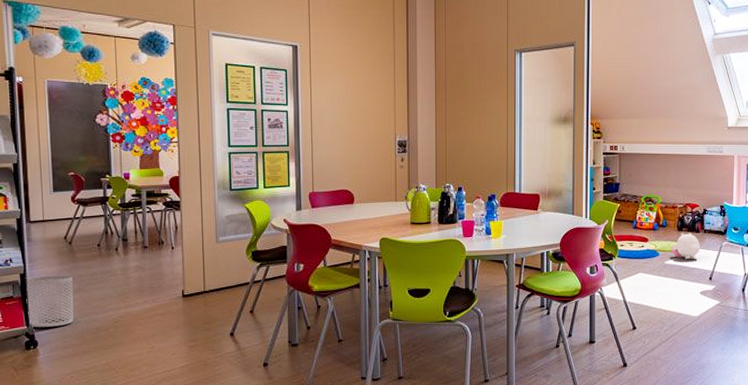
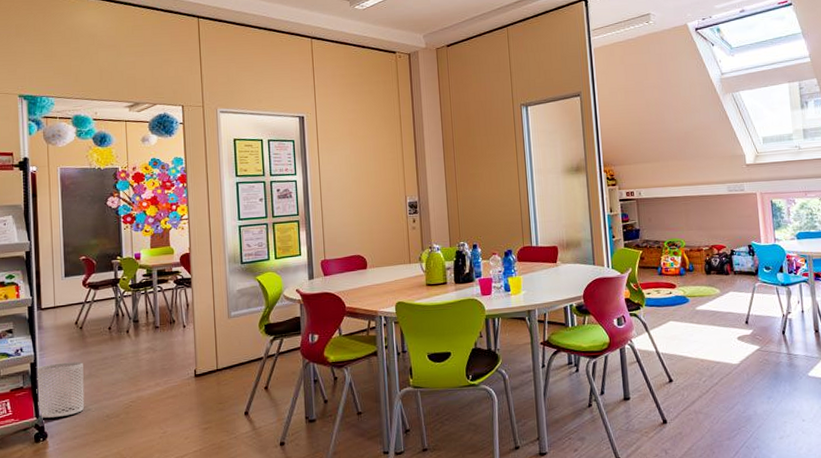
plush toy: present [671,233,700,259] -> none [701,275,732,303]

